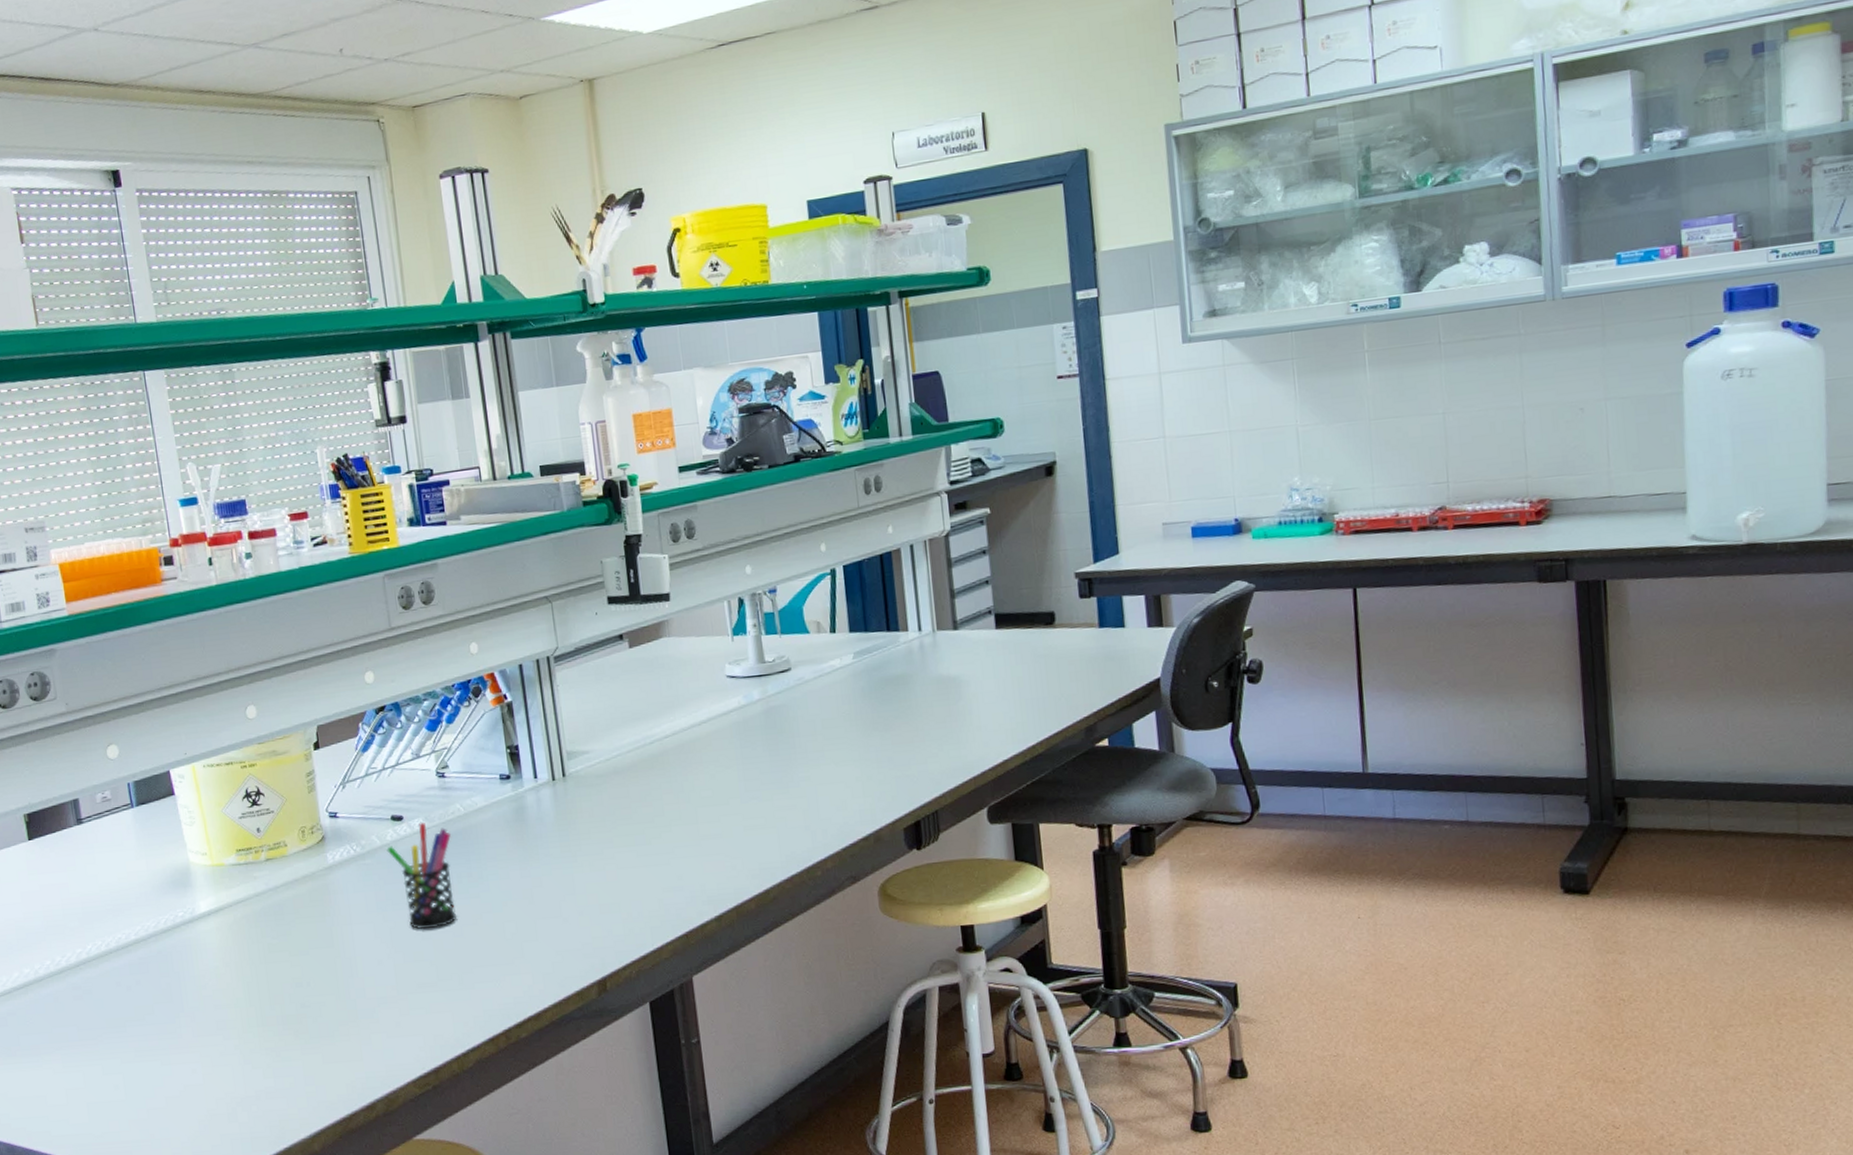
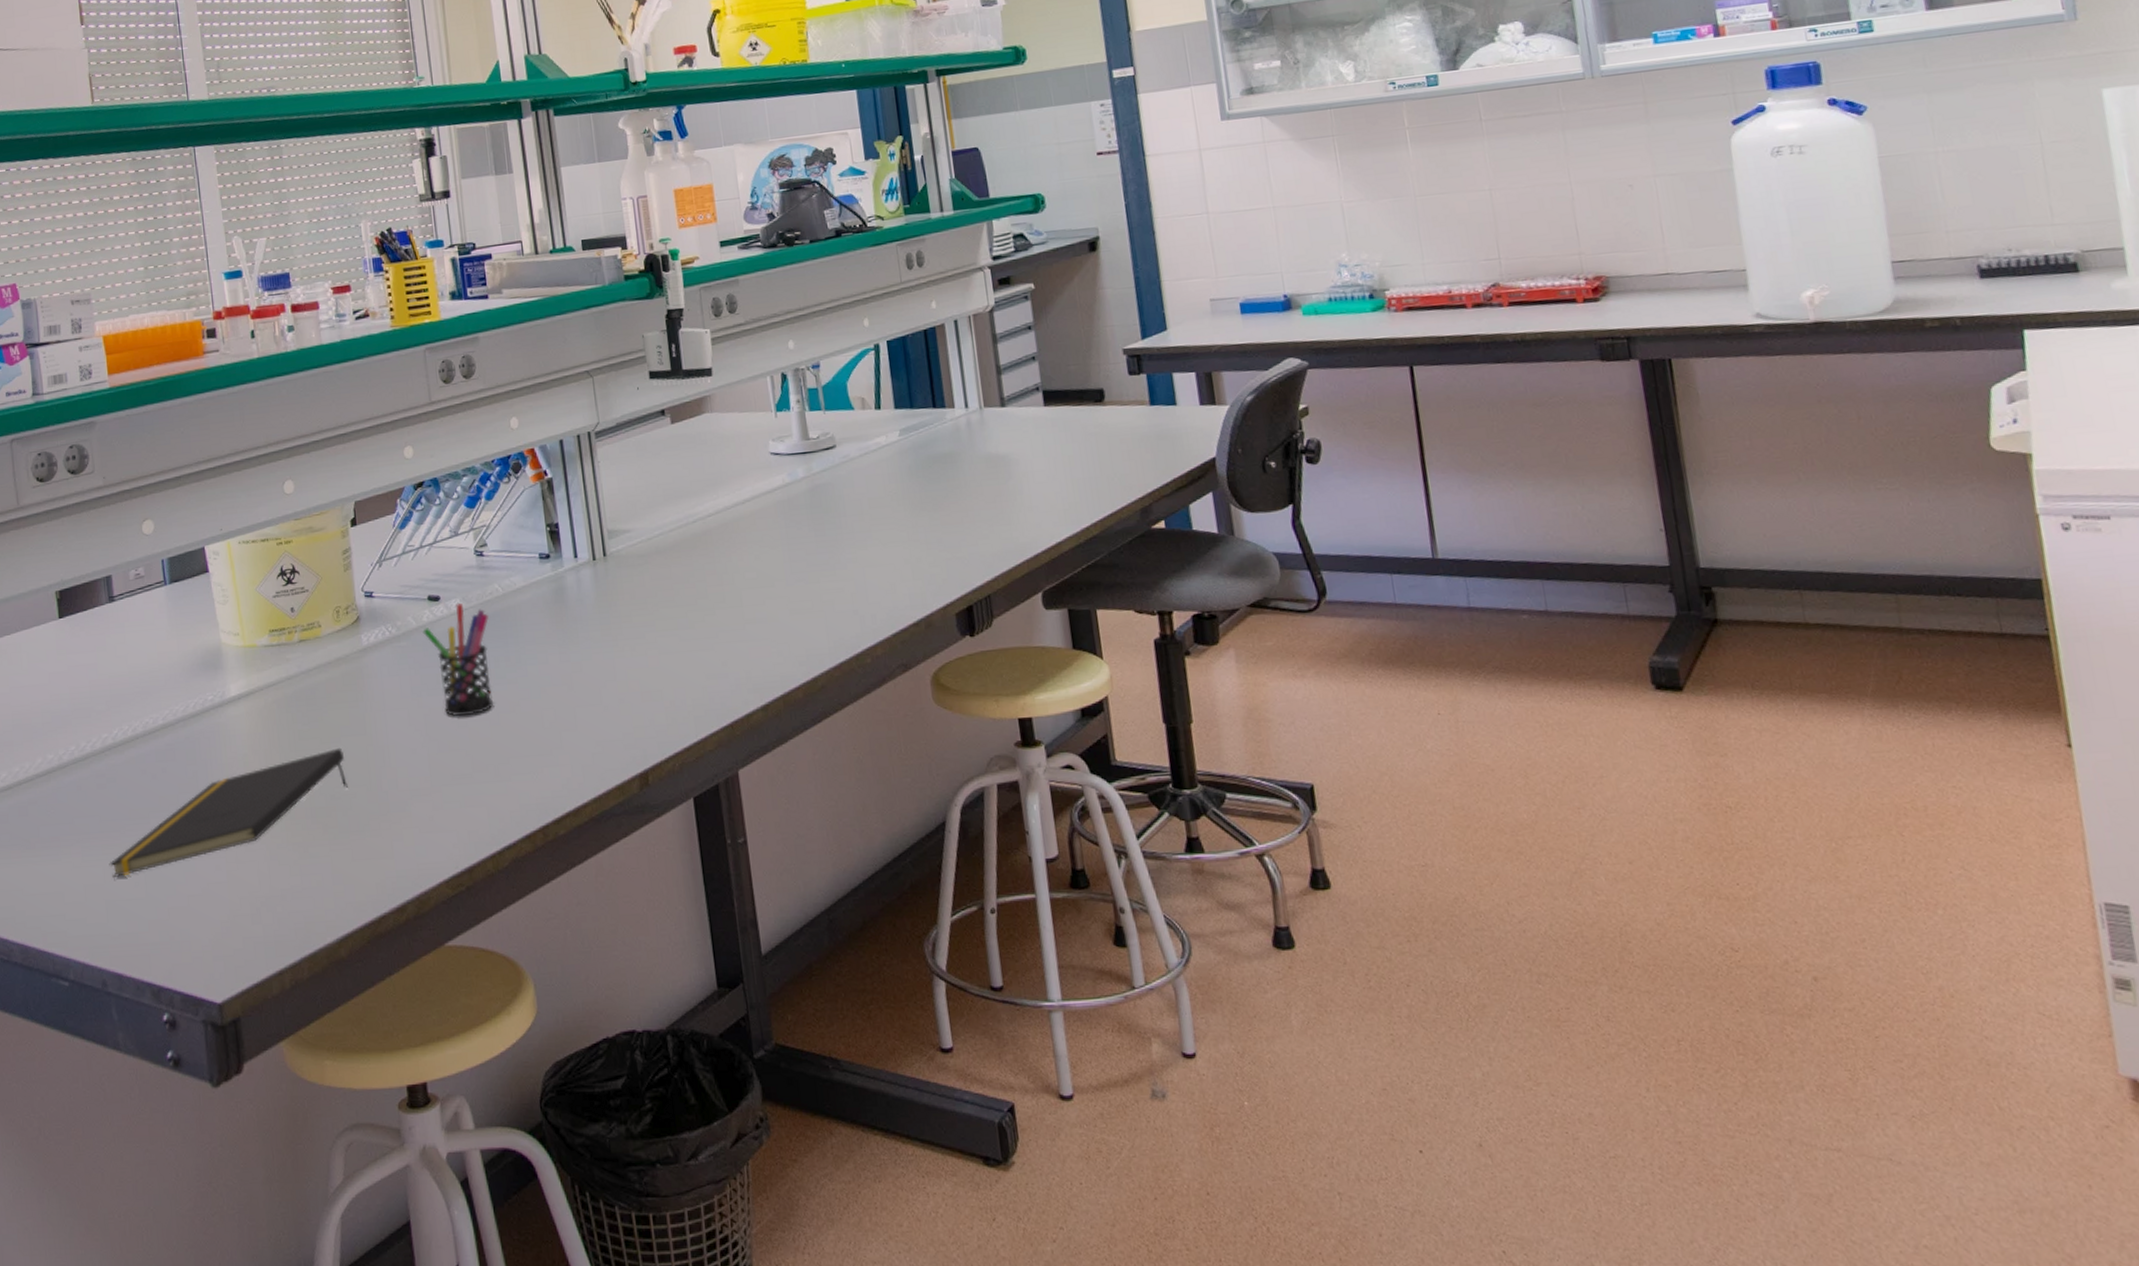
notepad: none [88,959,317,1081] -> present [109,747,348,877]

